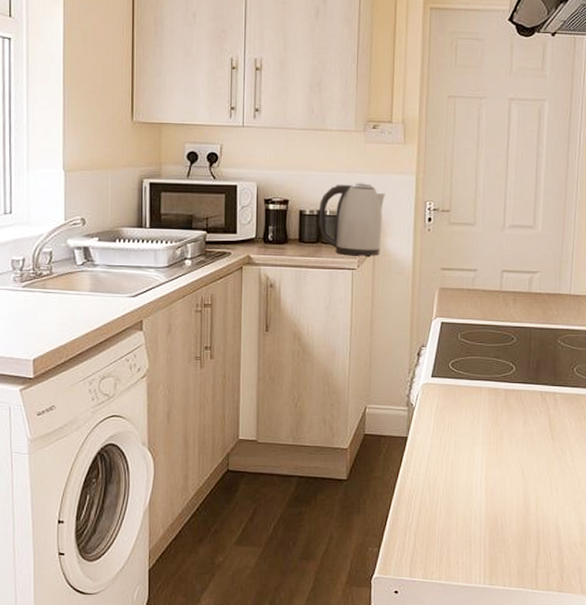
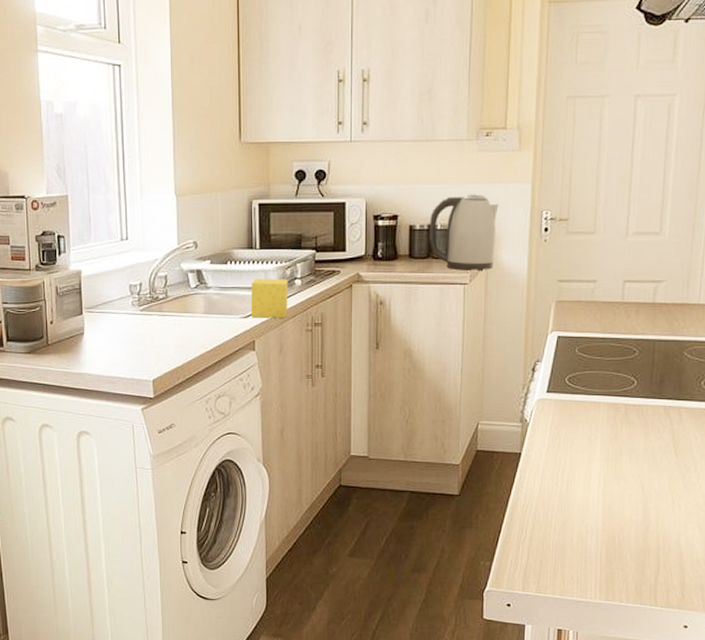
sponge: none [139,257,178,298] -> present [250,278,288,318]

